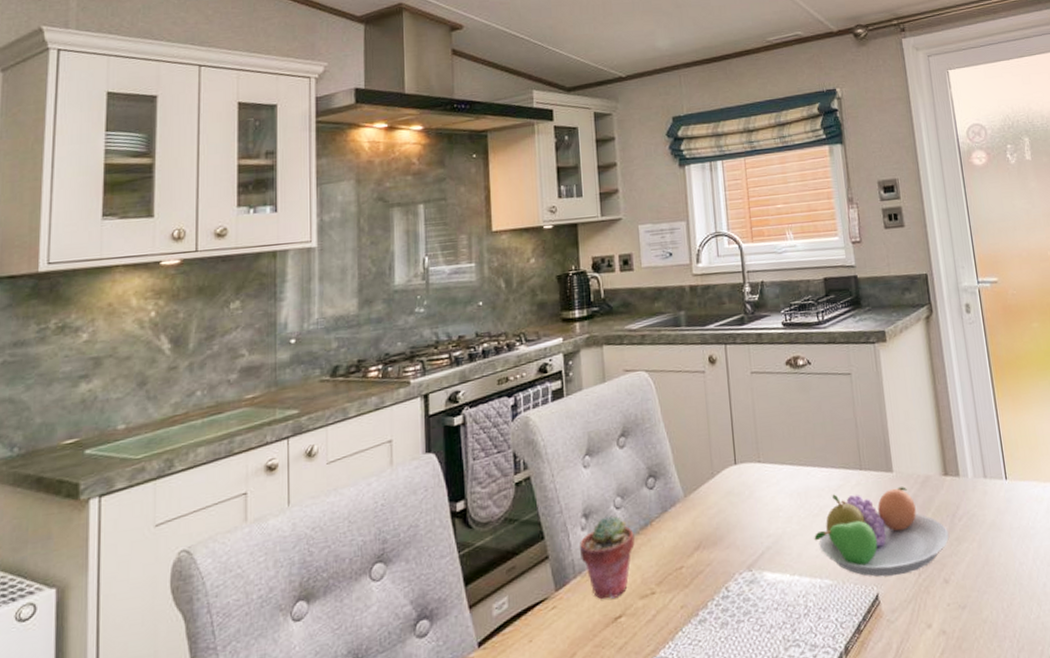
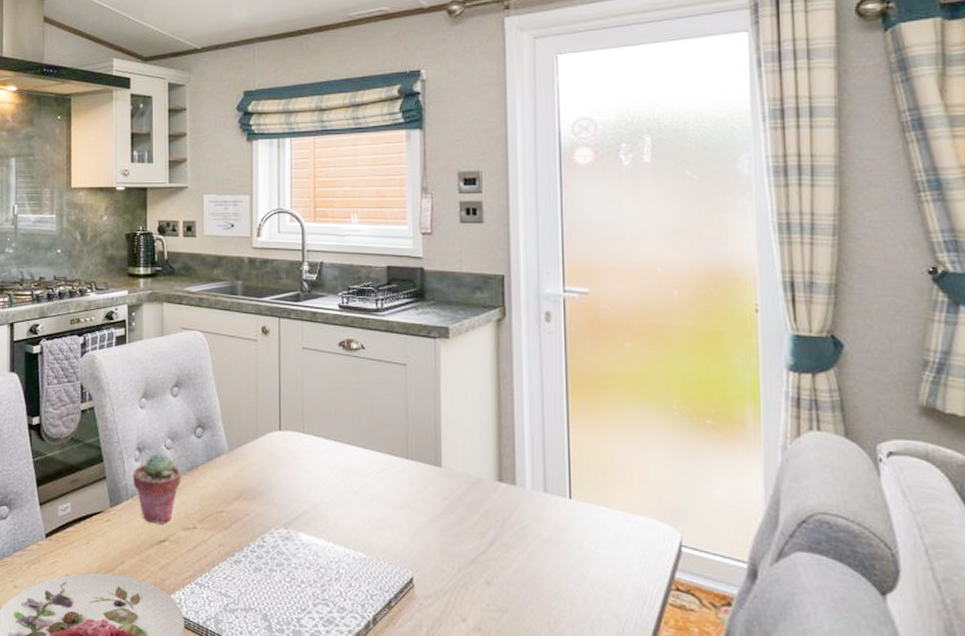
fruit bowl: present [814,487,949,577] -> none [352,476,496,566]

